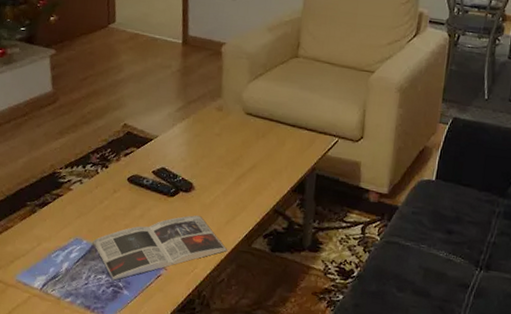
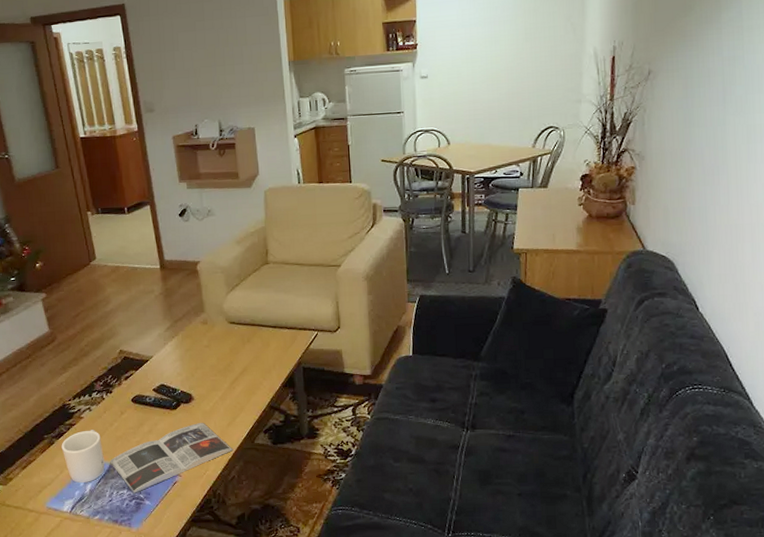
mug: none [43,203,88,261] -> present [61,430,106,484]

